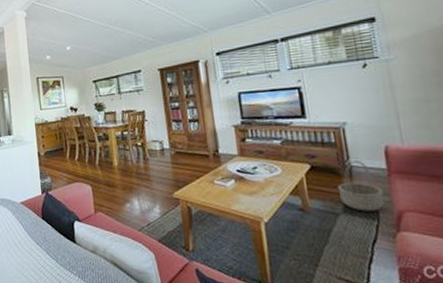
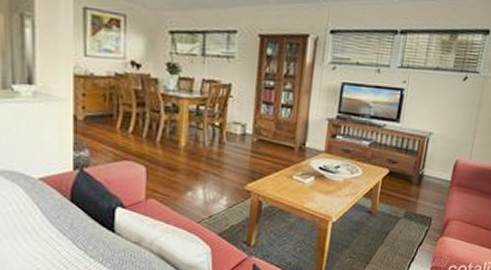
basket: present [337,160,385,212] -> none [405,170,441,218]

